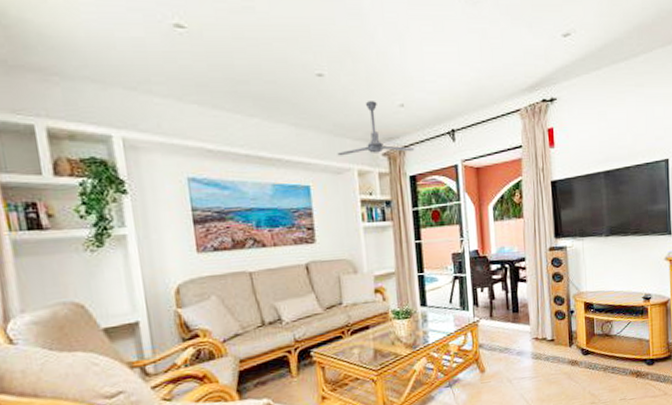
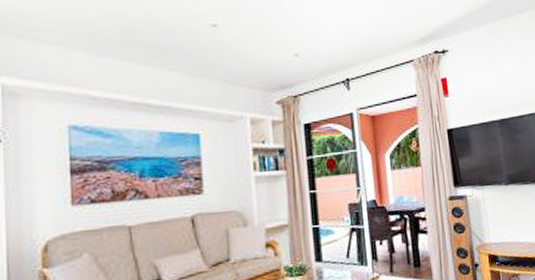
ceiling fan: present [337,101,415,156] -> none [229,51,309,104]

